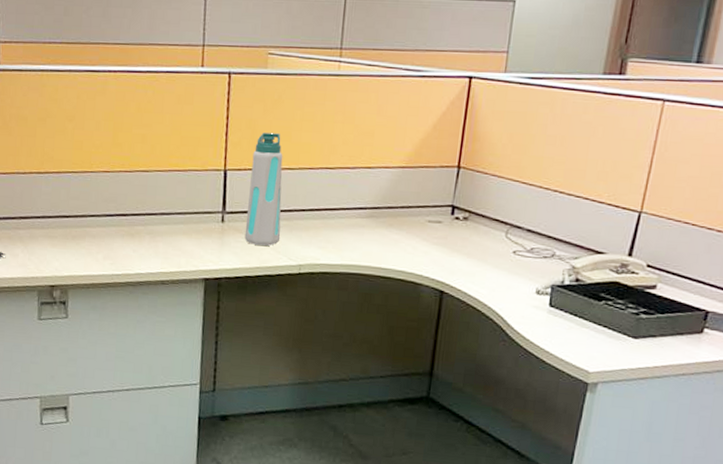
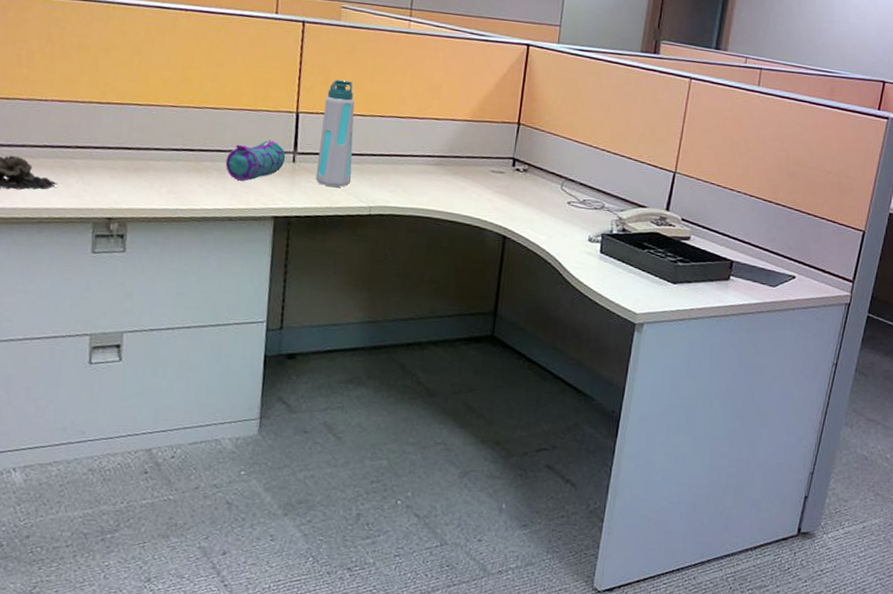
pencil case: none [156,200,215,244] -> present [225,139,286,181]

